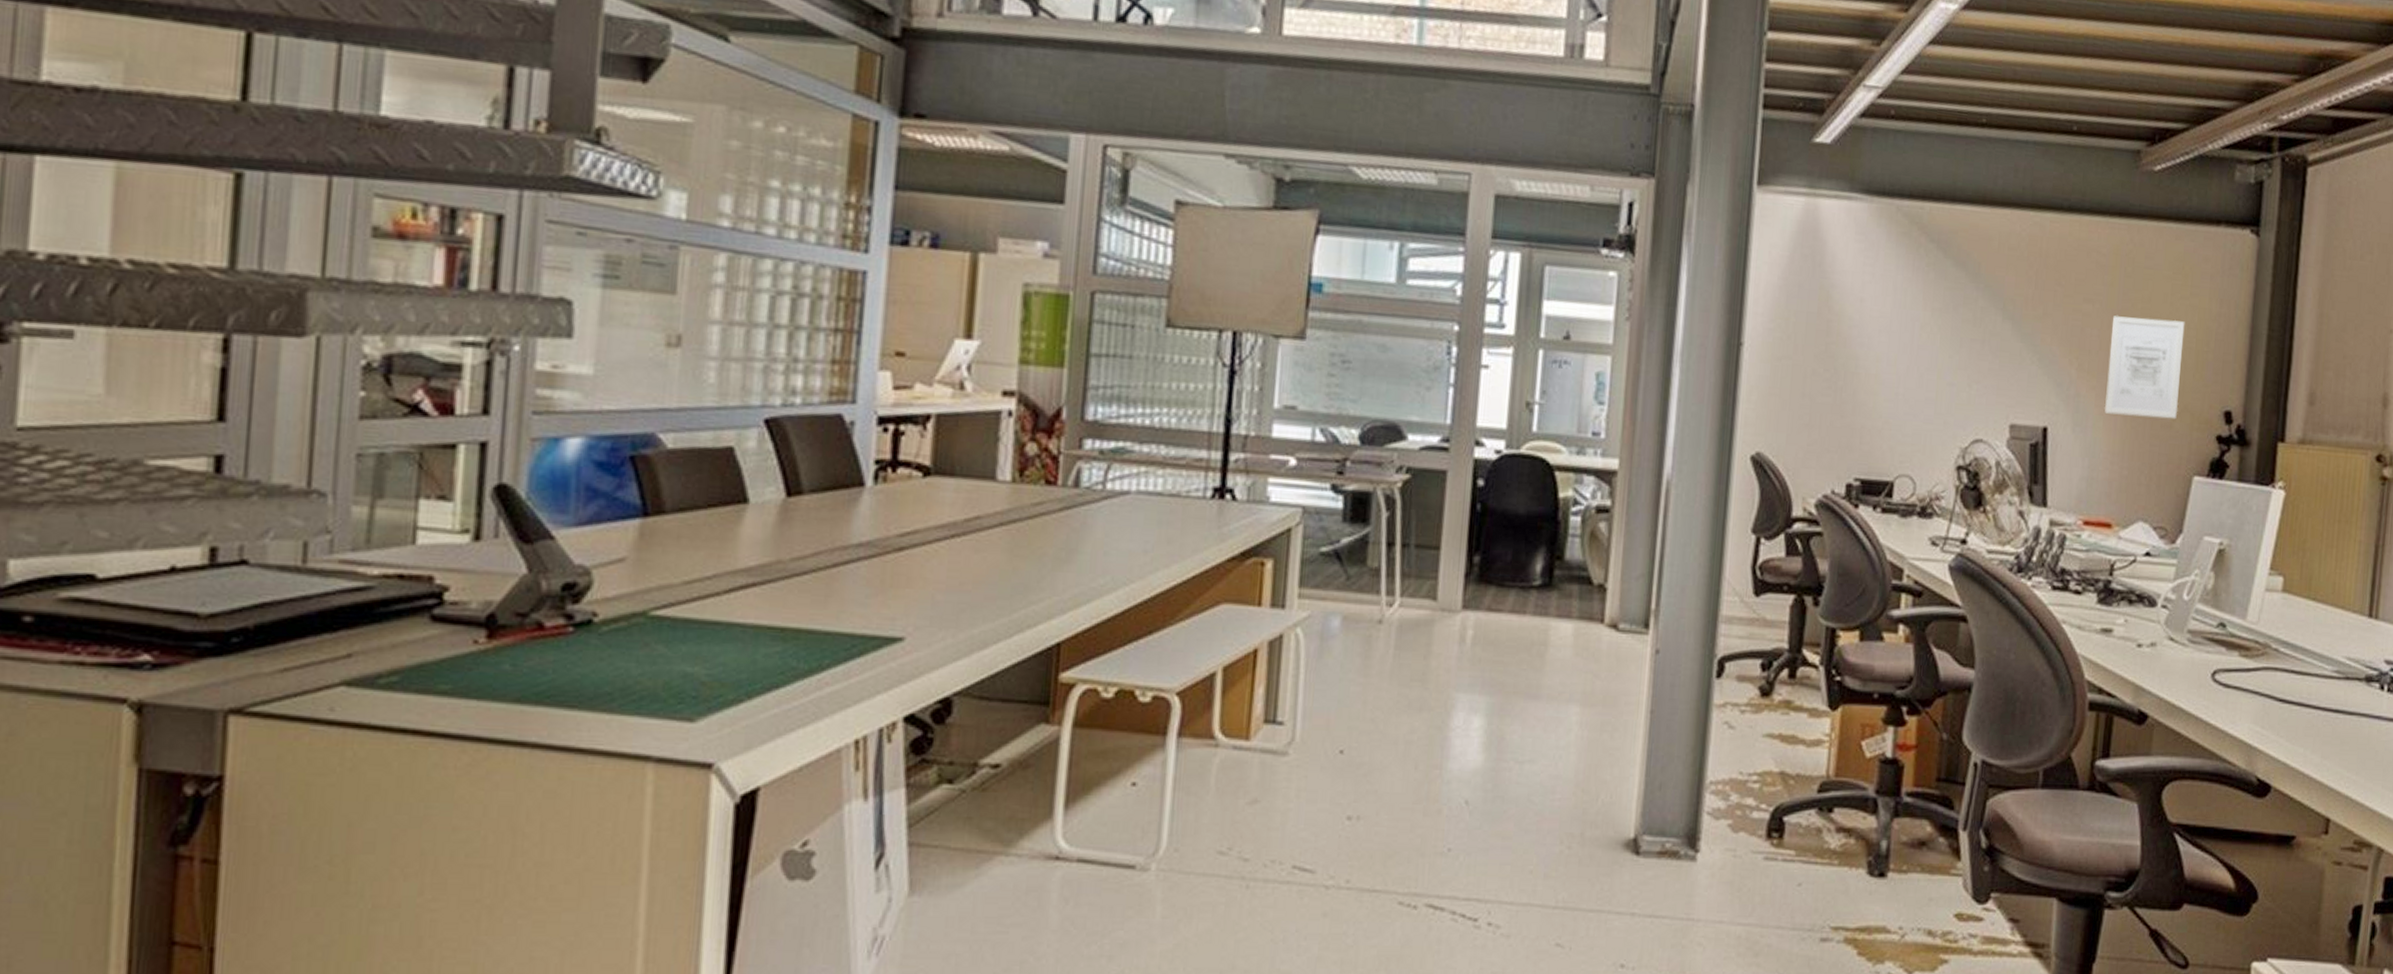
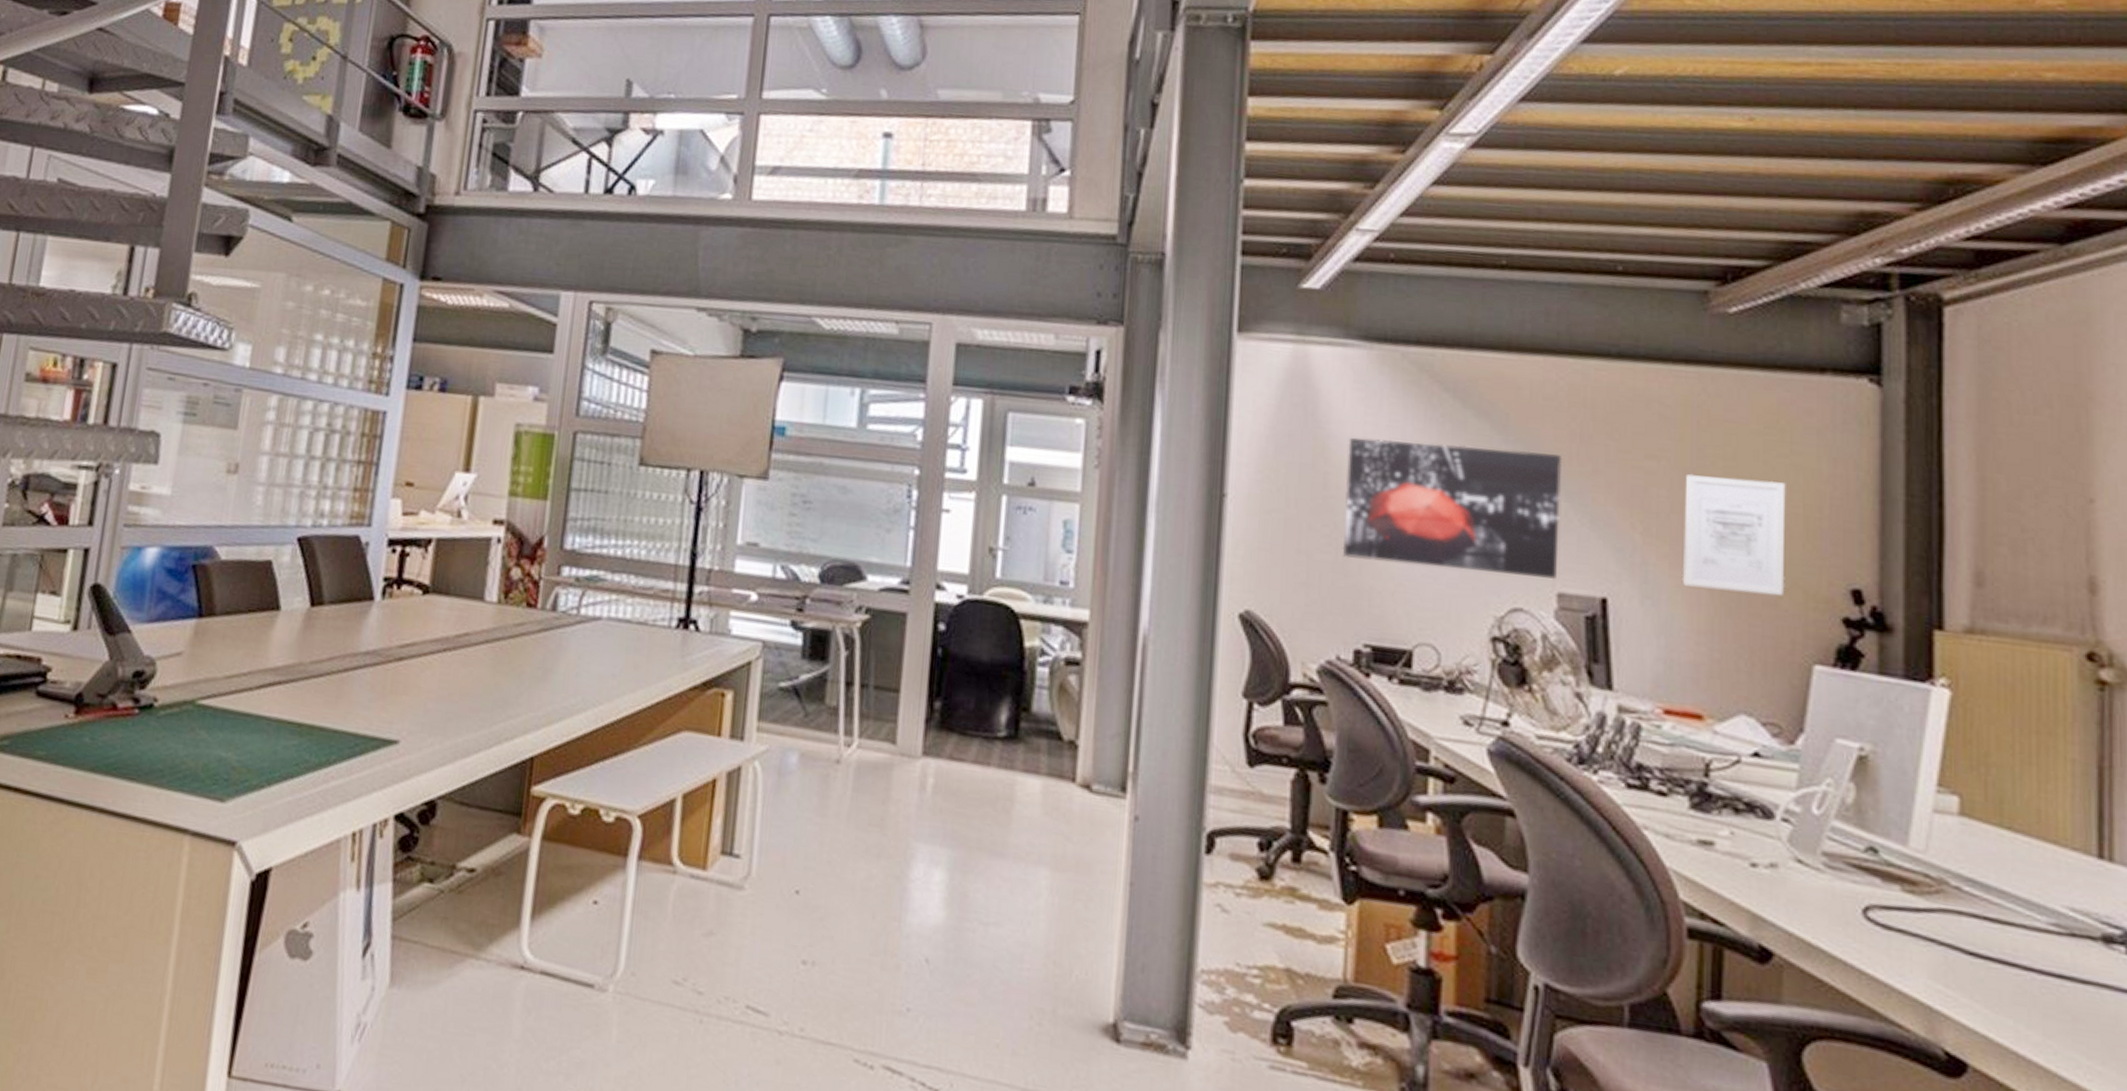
wall art: none [1840,286,2021,413] -> present [1342,437,1563,580]

